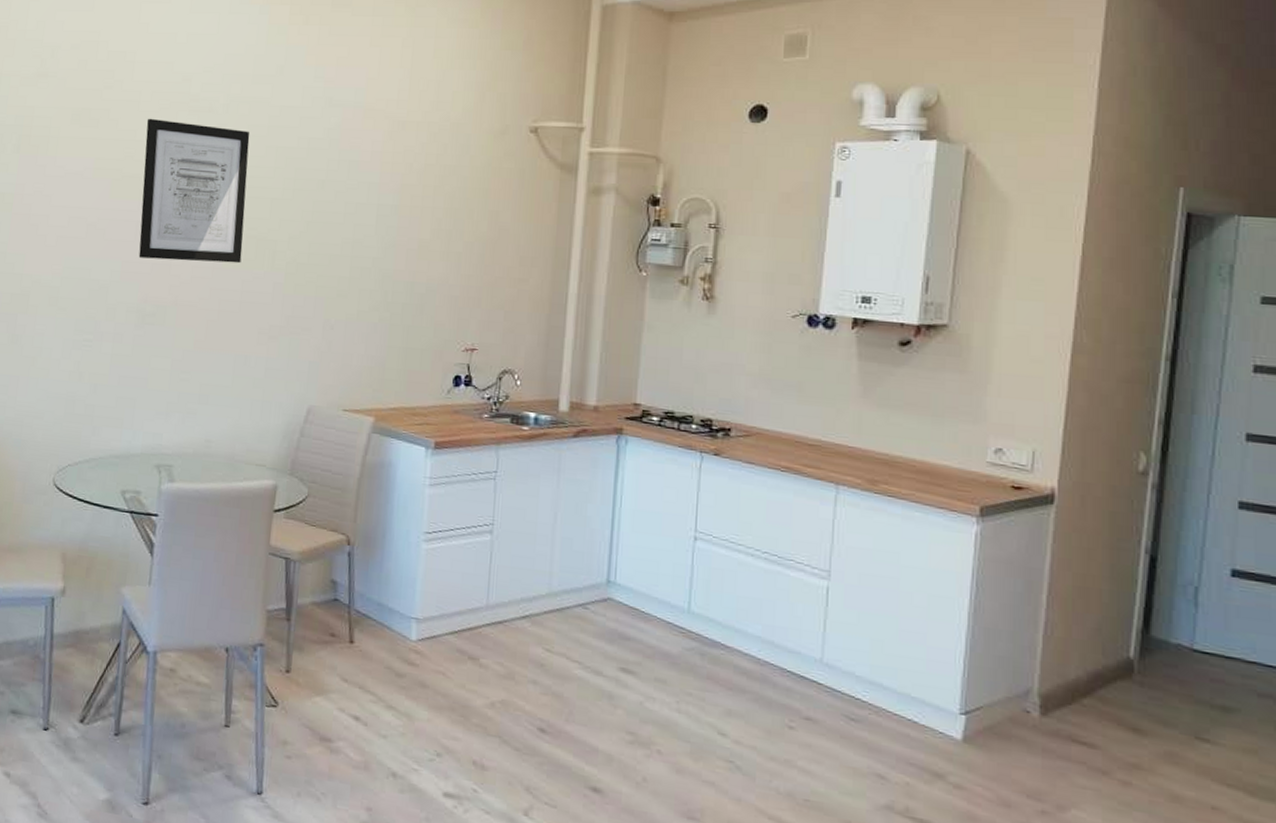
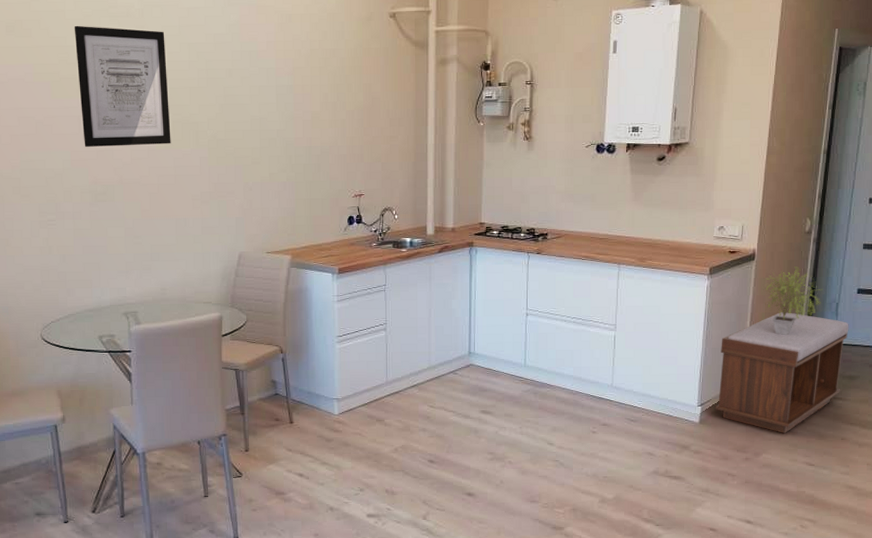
bench: none [990,588,1219,782] -> present [716,312,849,433]
potted plant: none [1070,521,1170,626] -> present [764,266,822,336]

